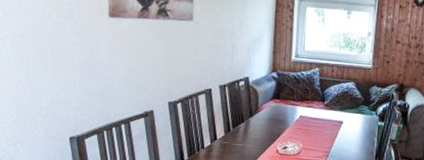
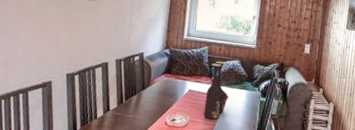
vase: none [317,83,342,146] -> present [203,61,228,120]

